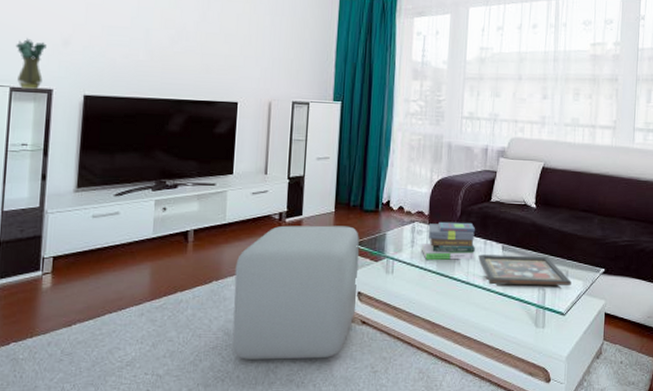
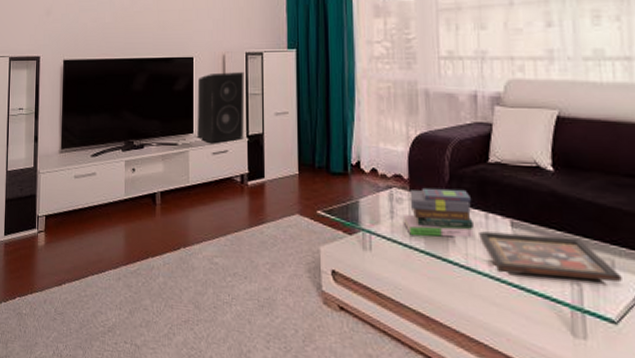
vase: present [15,38,47,90] -> none [12,11,34,58]
pouf: present [232,225,360,360] -> none [201,189,333,347]
speaker: none [237,118,290,185] -> present [197,72,245,144]

